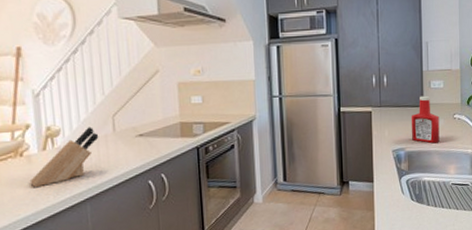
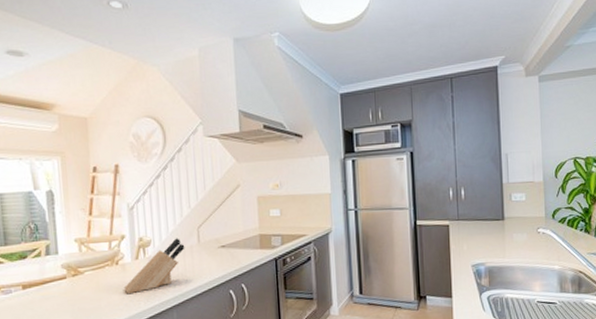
ketchup bottle: present [411,95,440,144] -> none [491,209,523,259]

